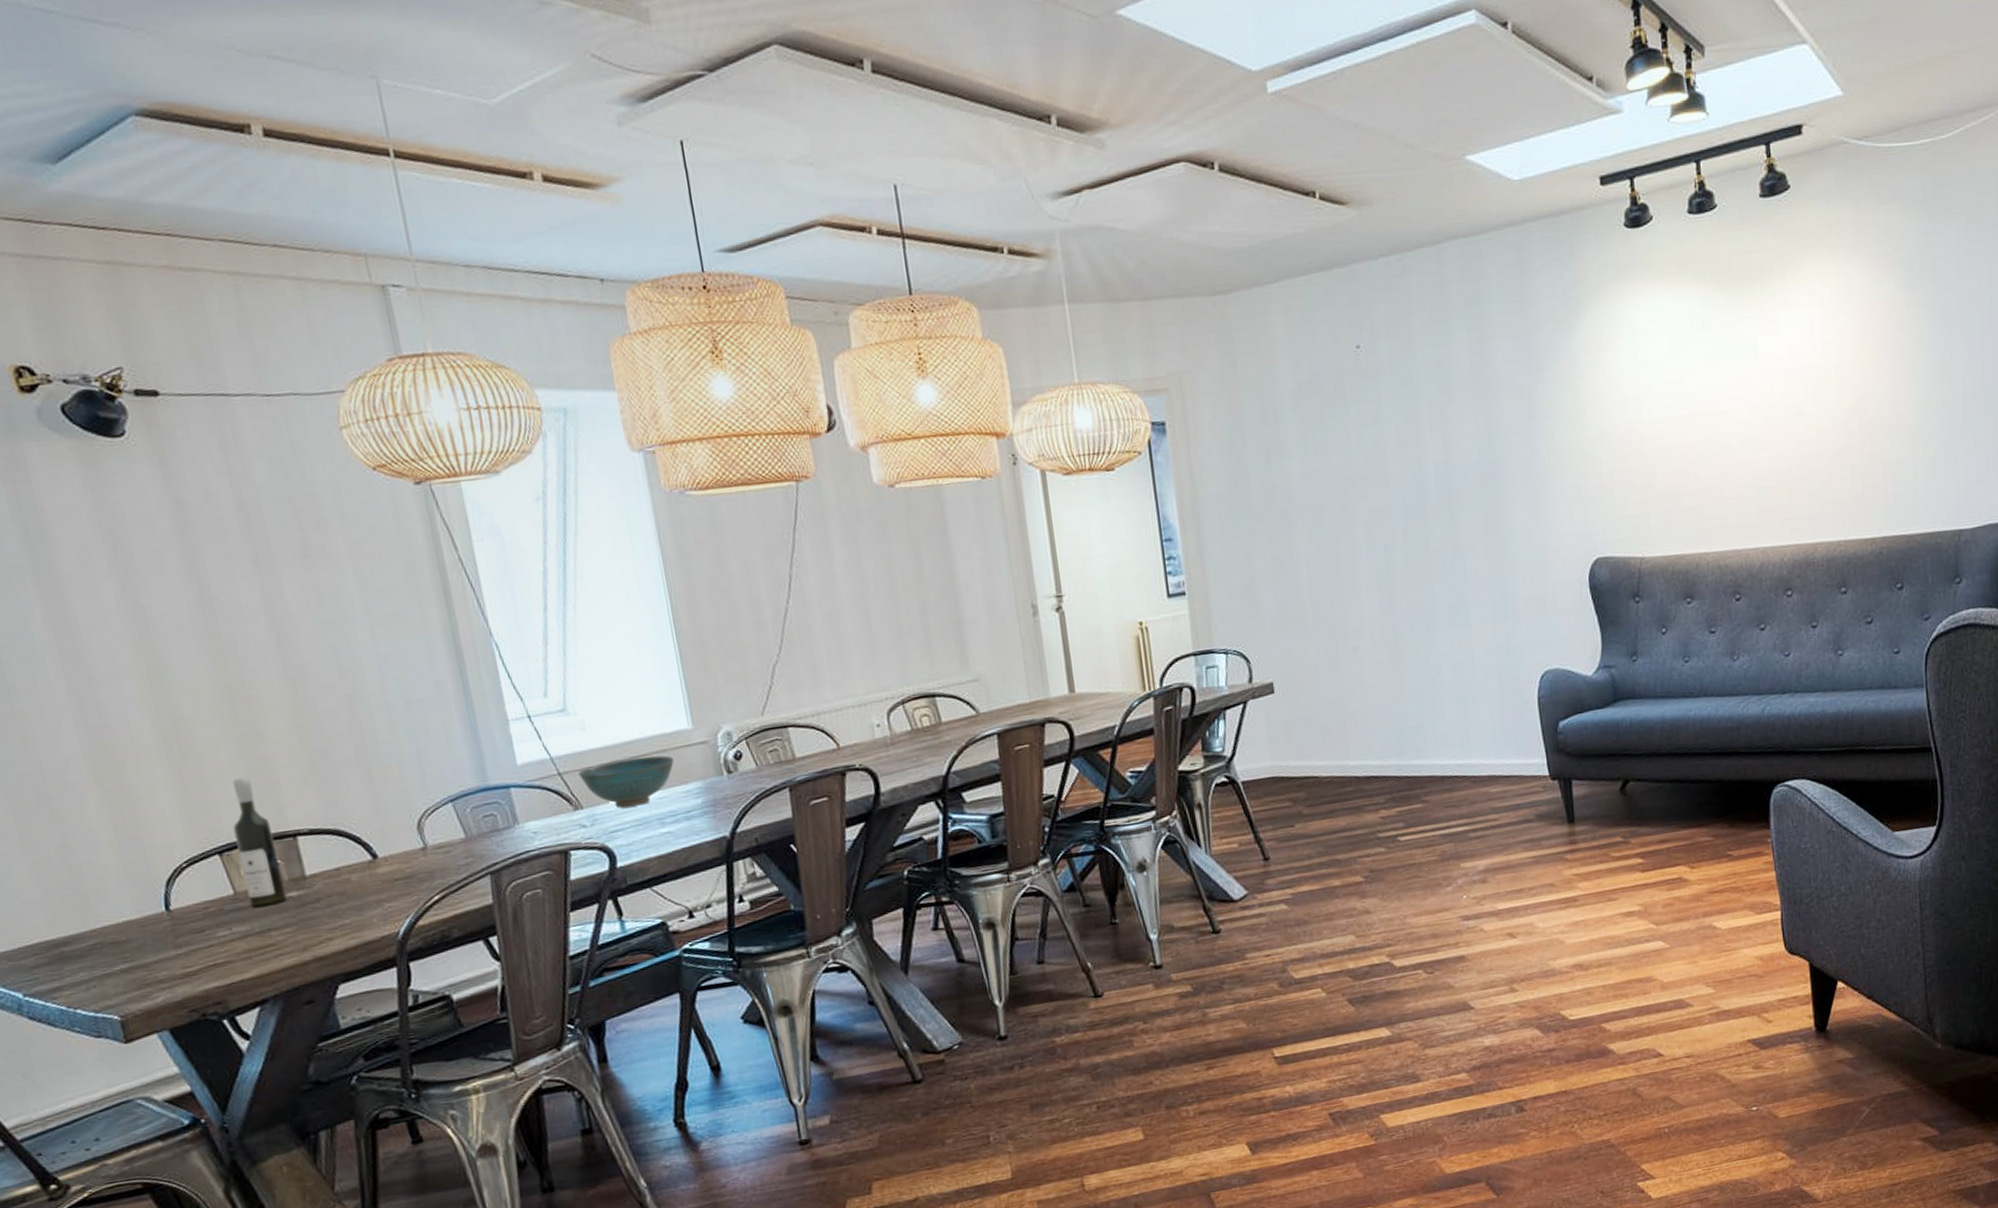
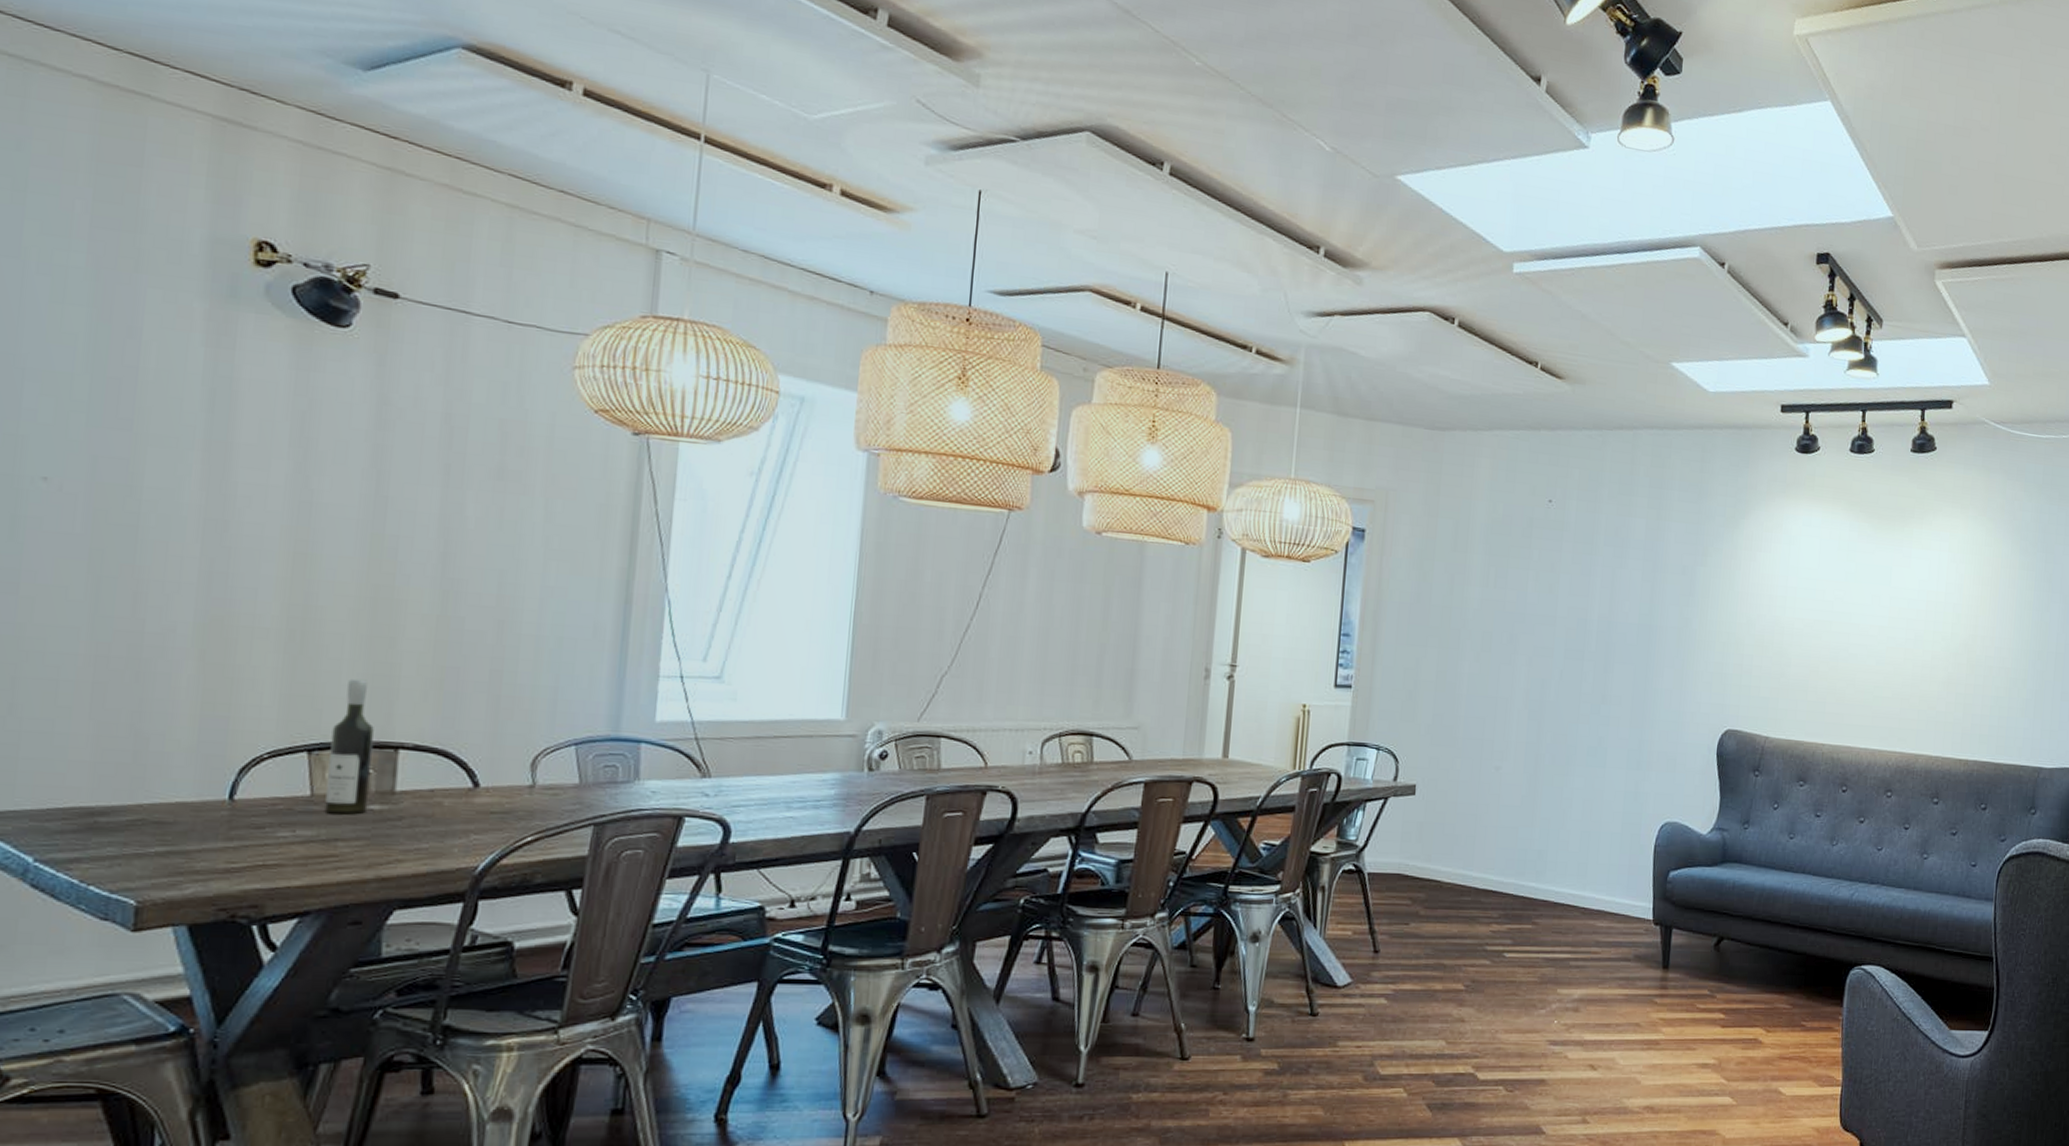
bowl: present [578,755,674,809] -> none [716,737,817,785]

